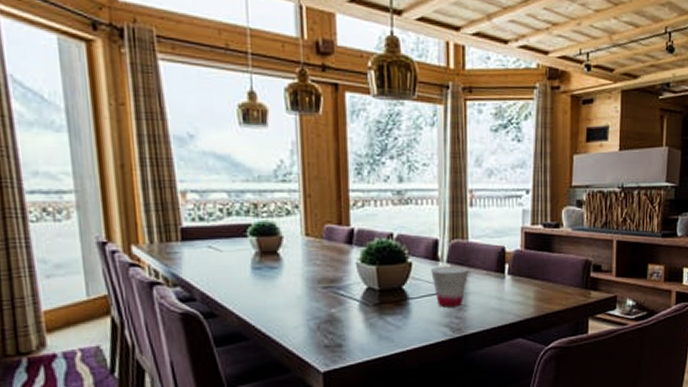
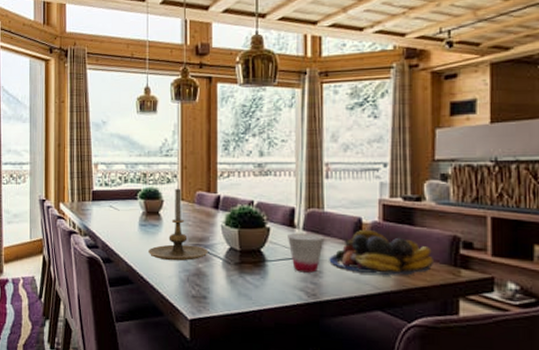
candle holder: none [266,221,342,309] -> present [149,188,208,261]
fruit bowl: none [473,259,568,303] -> present [329,230,433,276]

